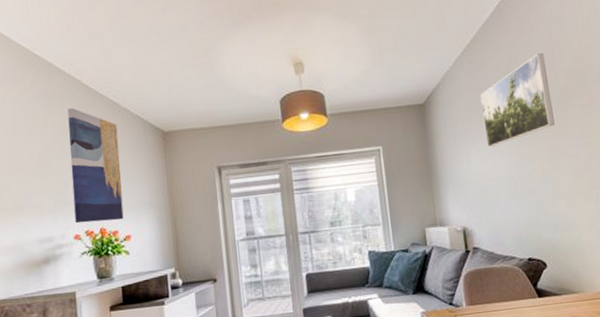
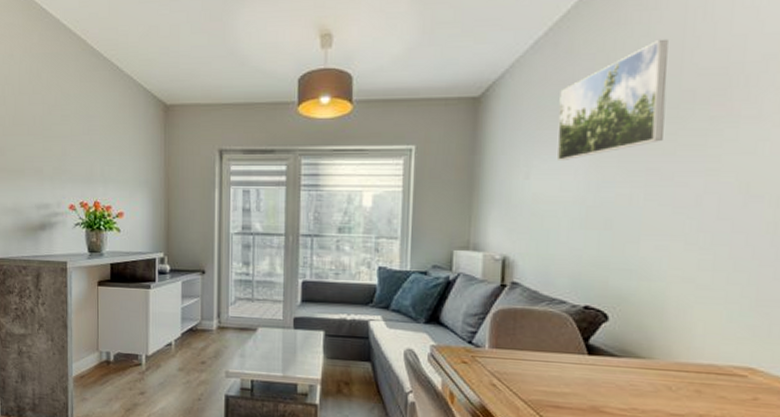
wall art: present [67,107,124,224] -> none [70,70,119,195]

